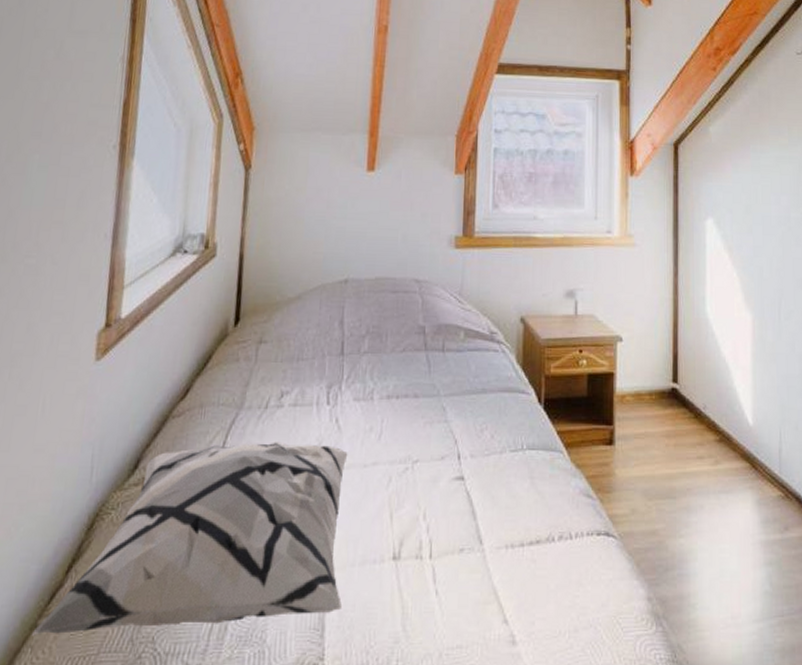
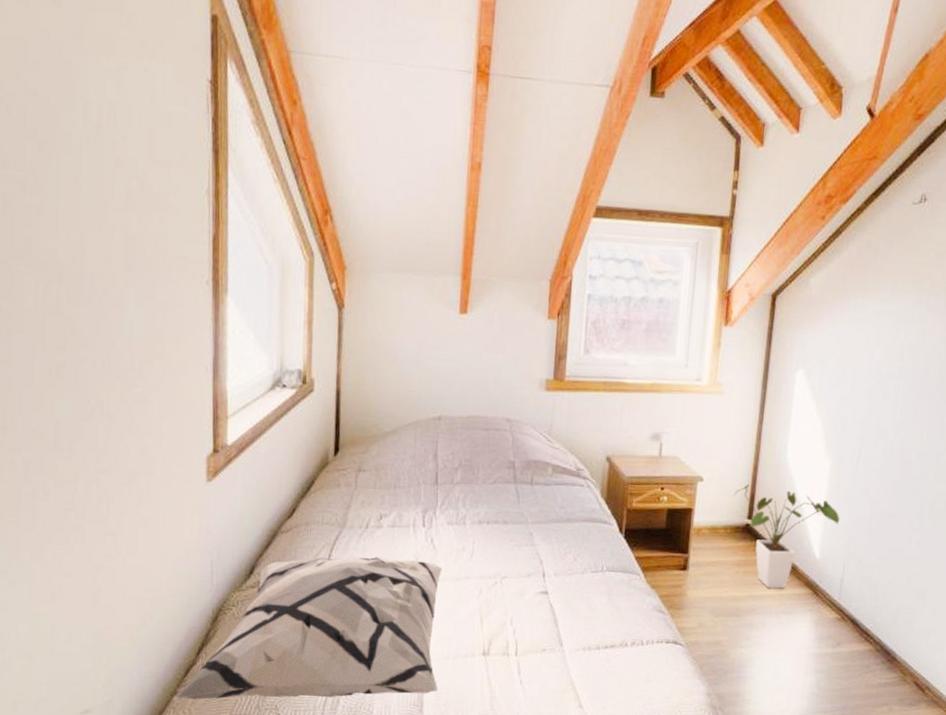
house plant: none [655,343,769,463] -> present [733,484,840,589]

